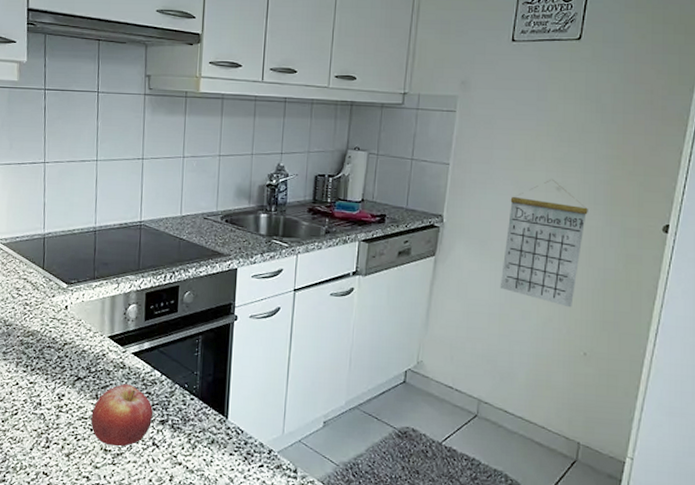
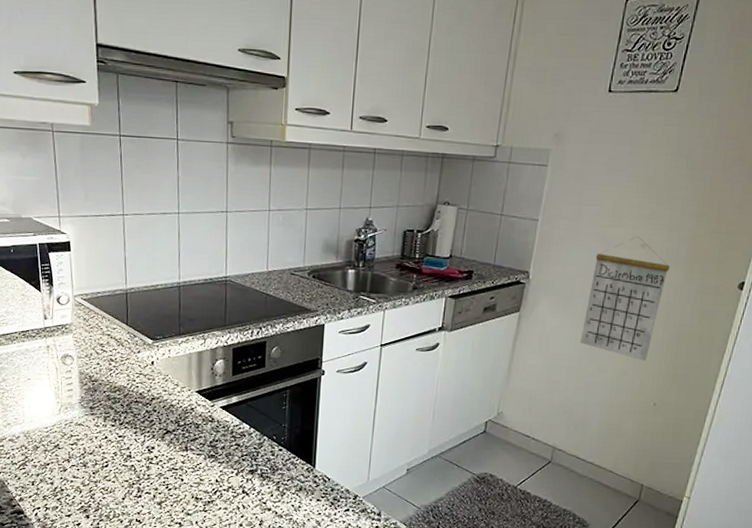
fruit: present [91,384,153,446] -> none [181,436,243,495]

